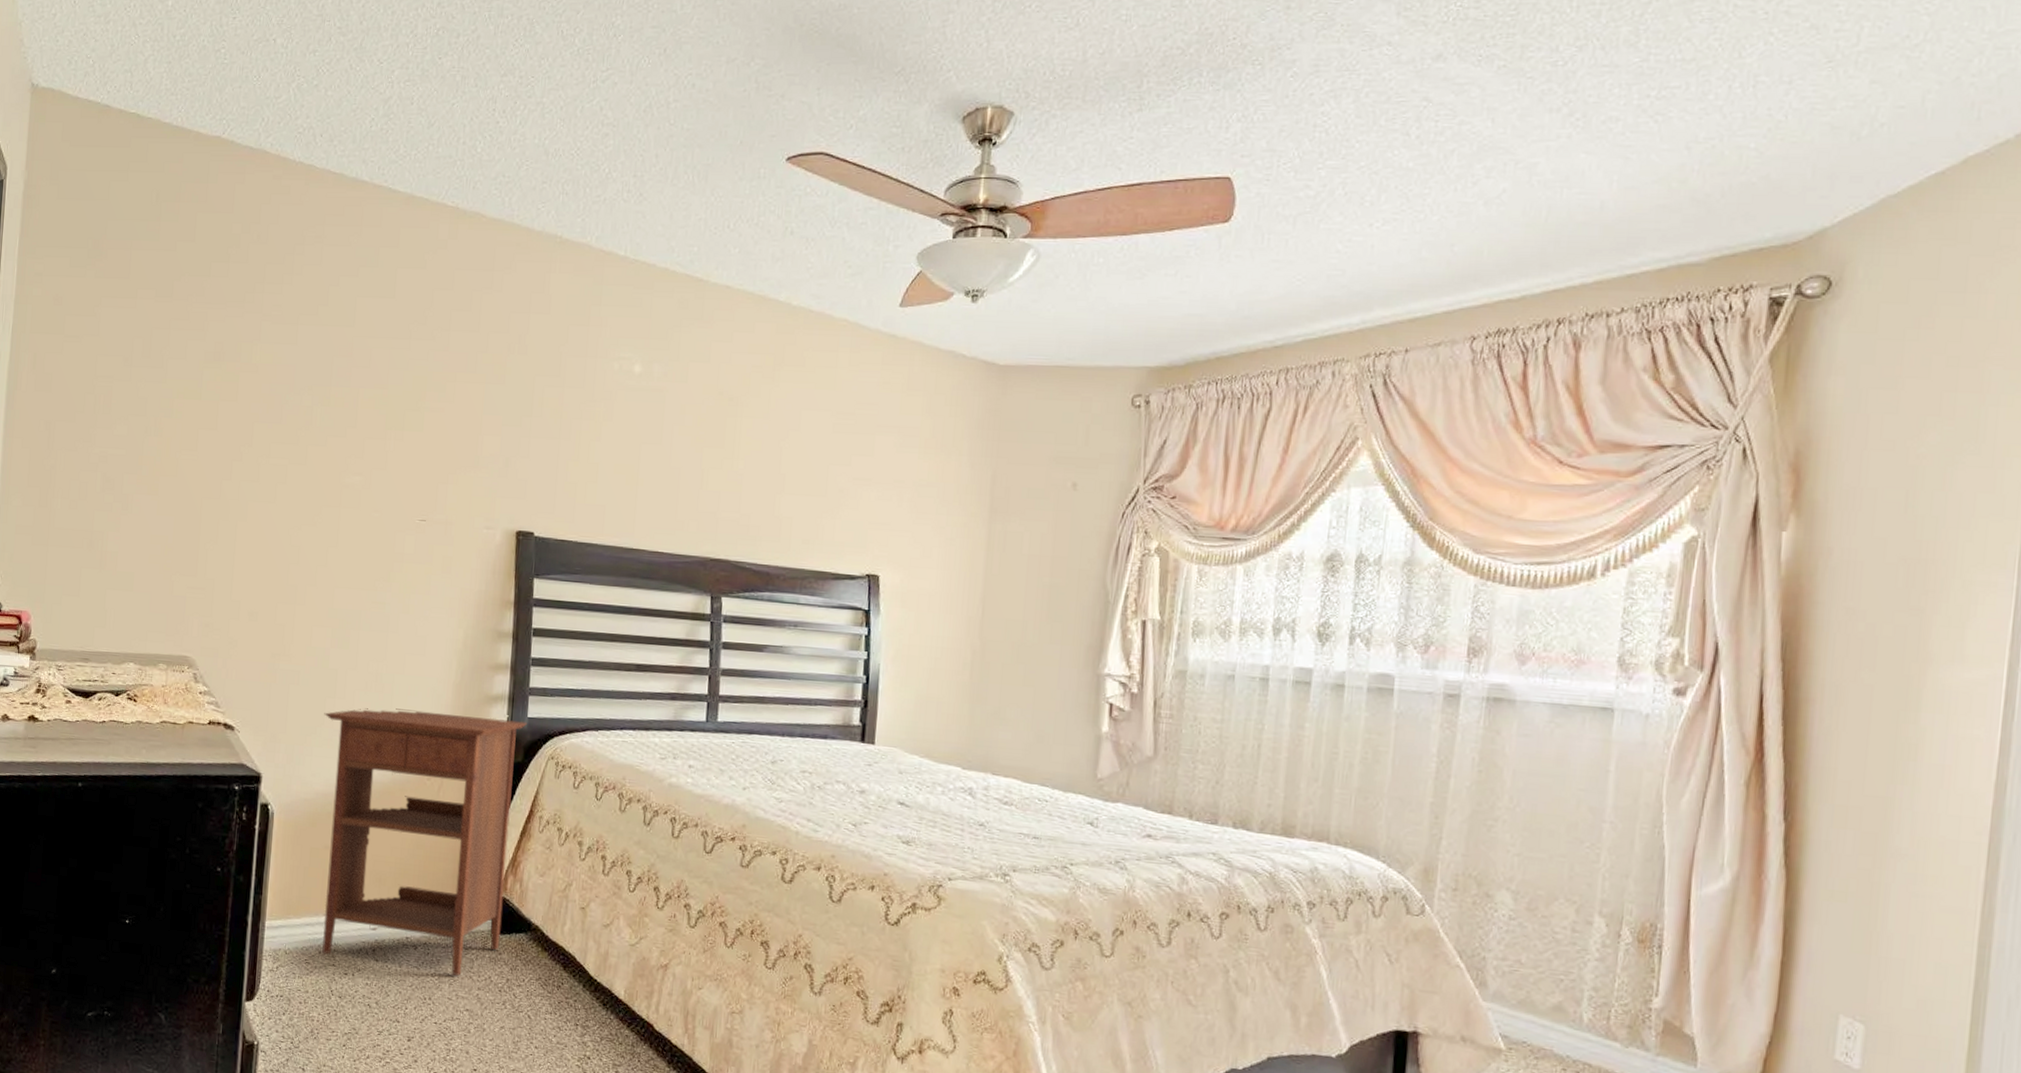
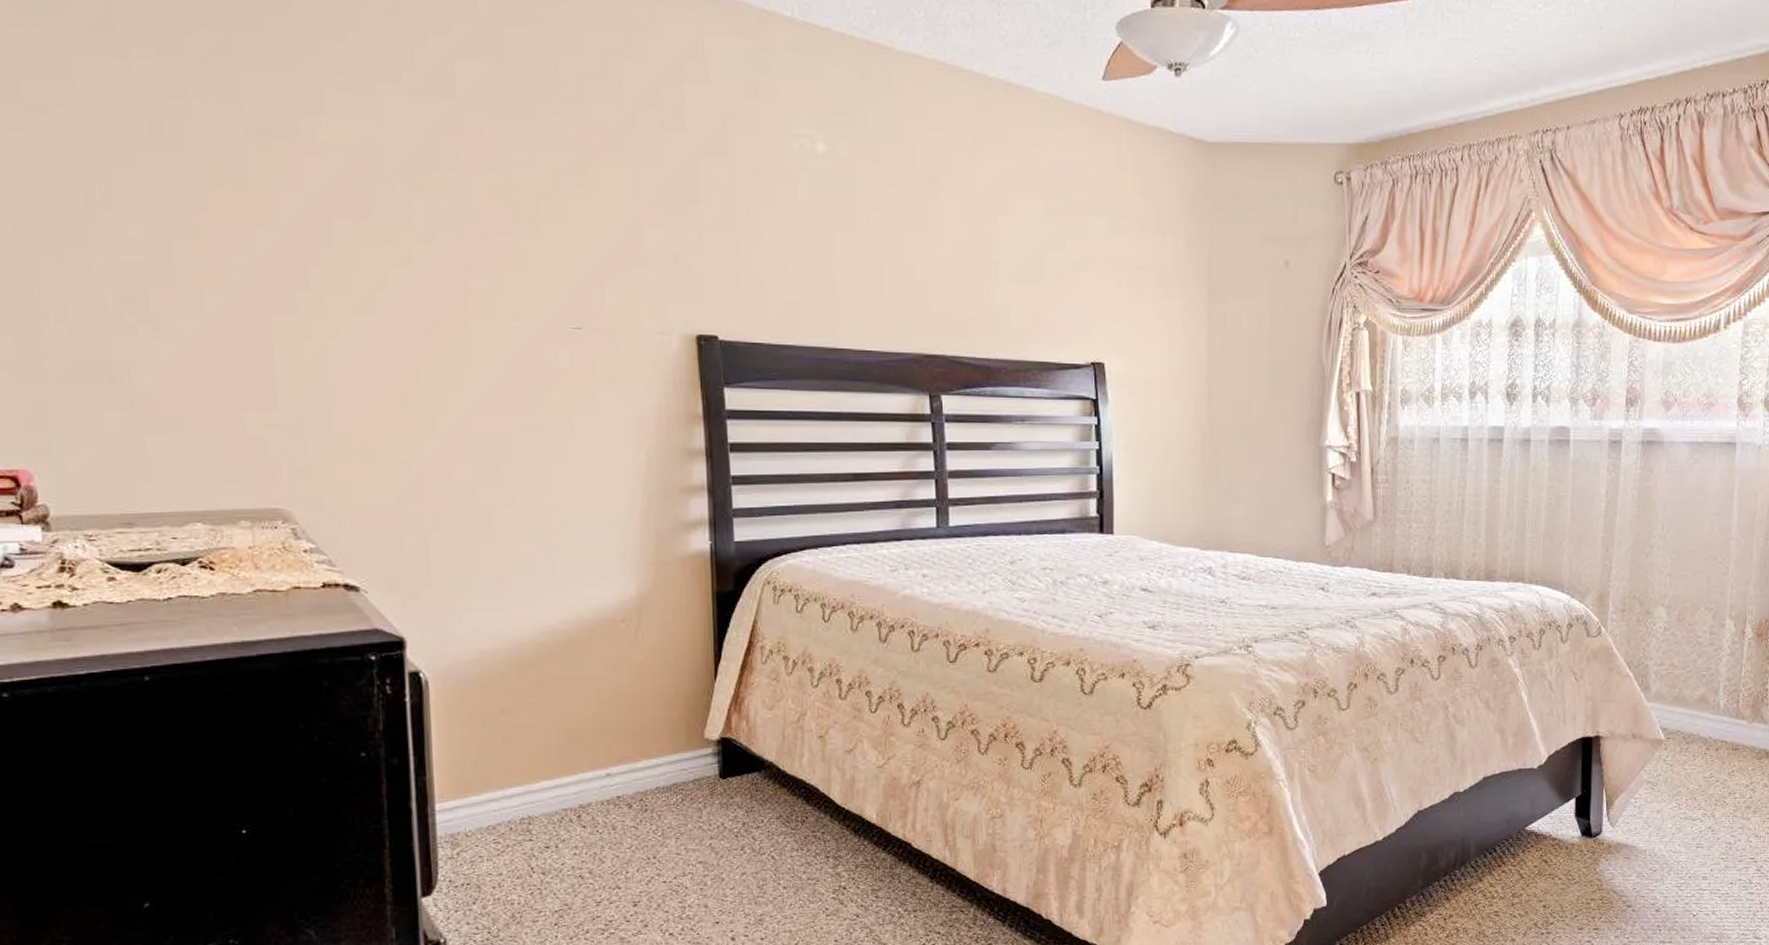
nightstand: present [322,708,527,976] -> none [478,546,734,830]

